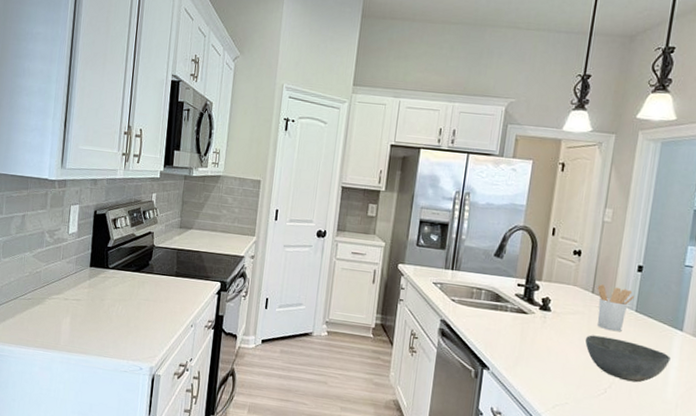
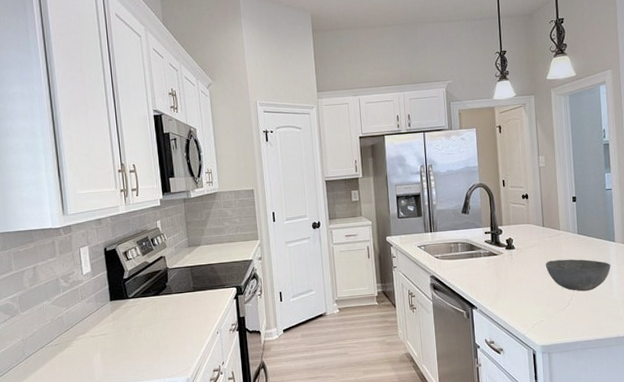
utensil holder: present [597,284,635,332] -> none [546,217,575,254]

